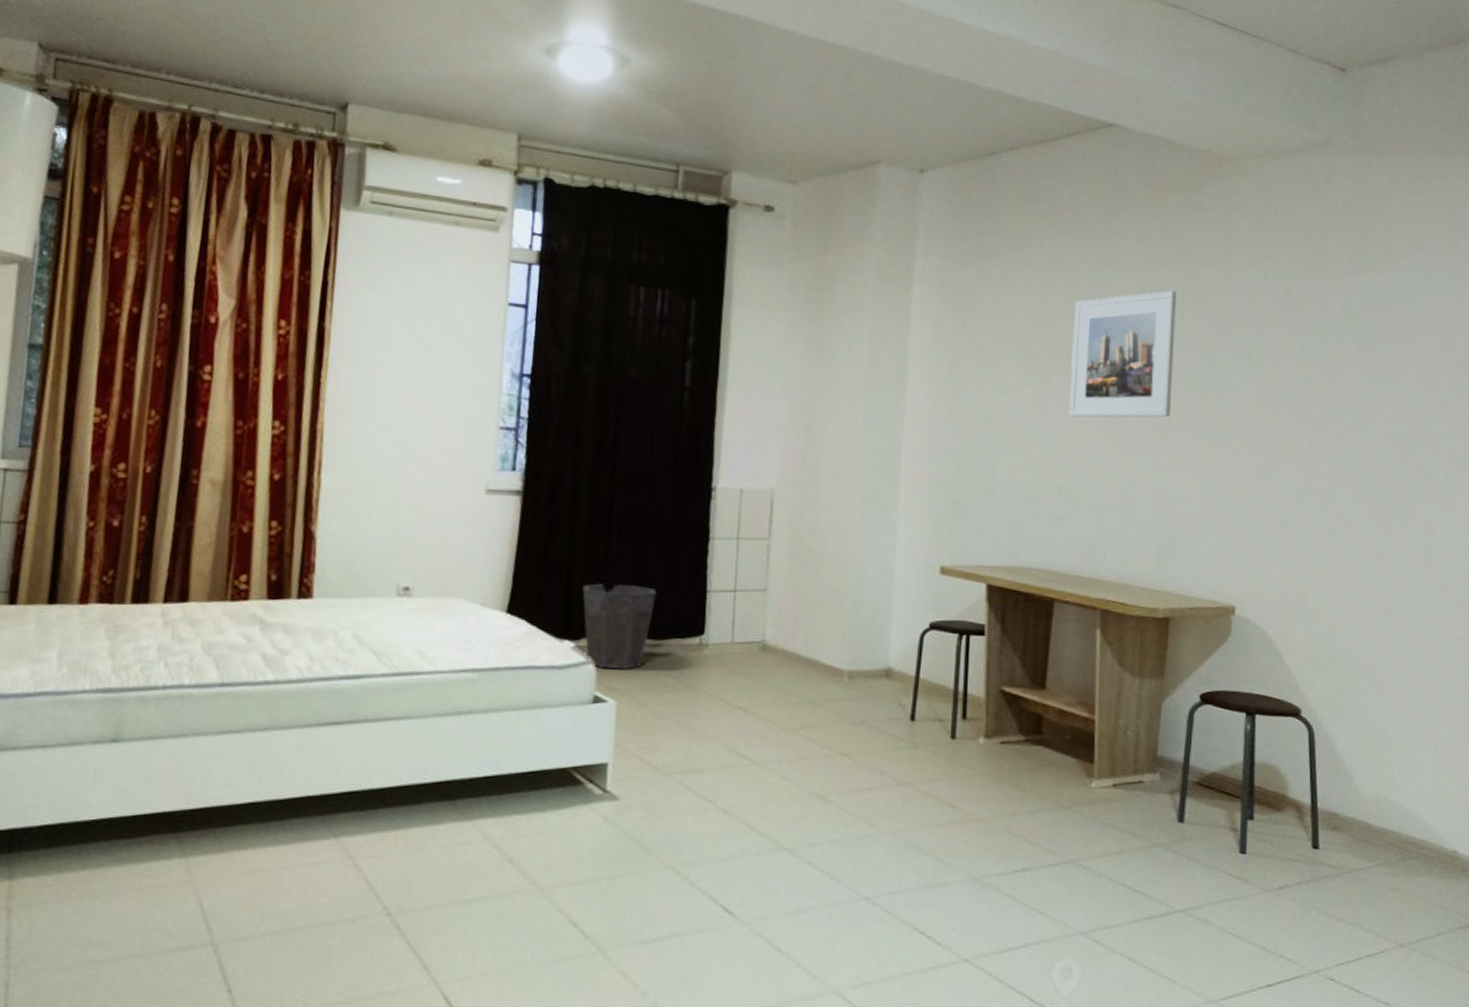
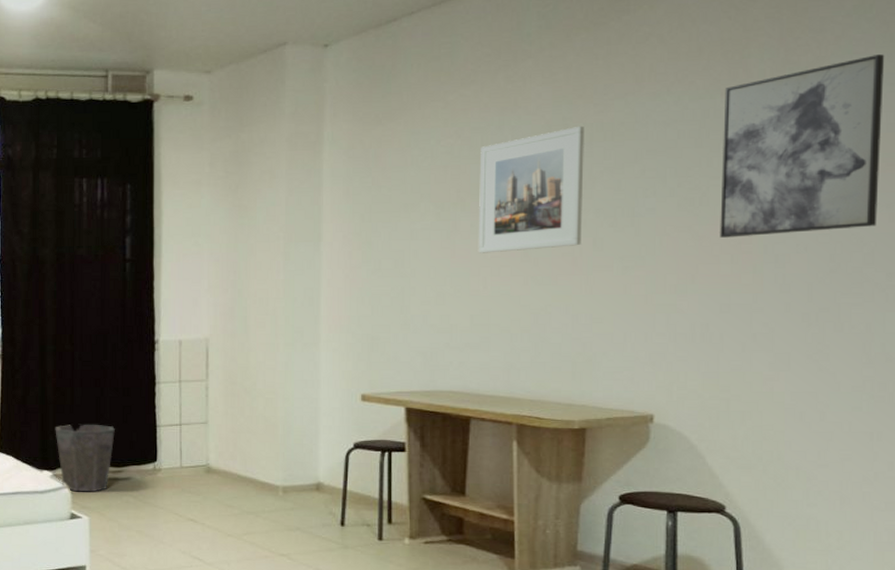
wall art: none [1300,253,1445,424] -> present [720,54,885,238]

